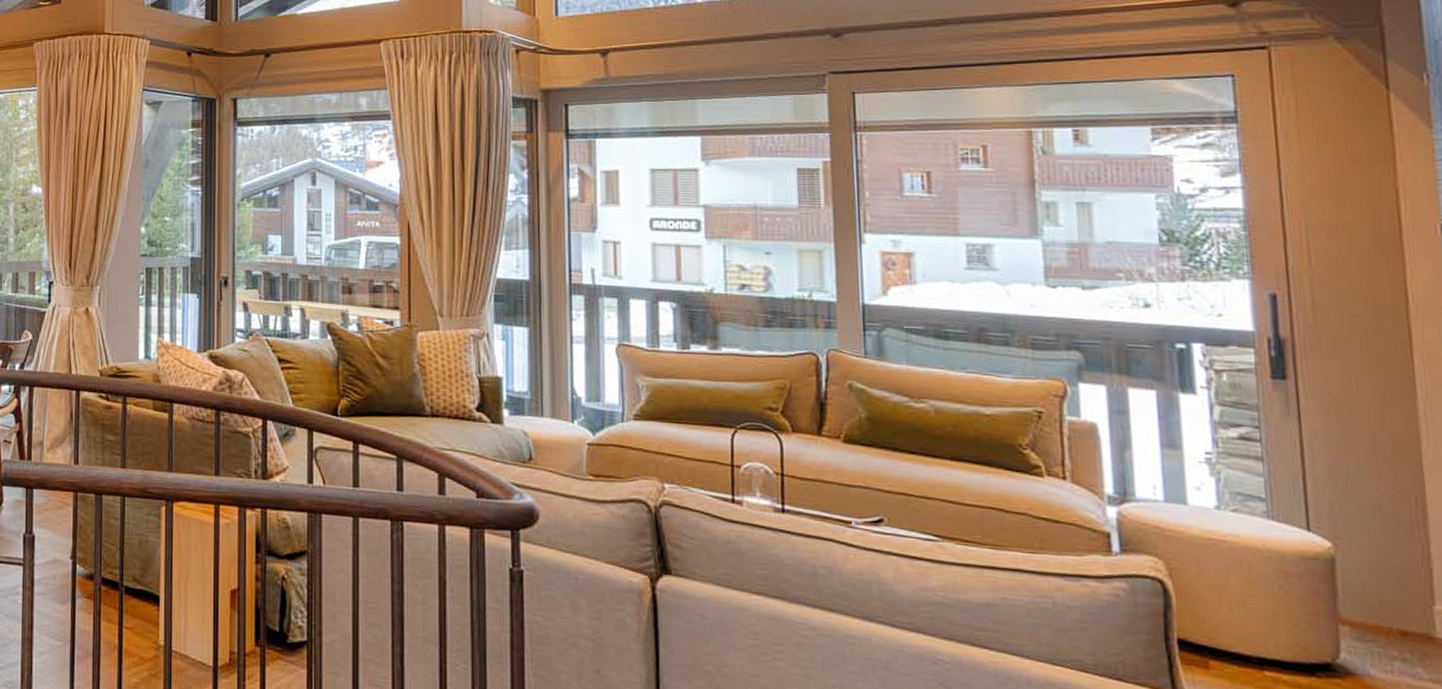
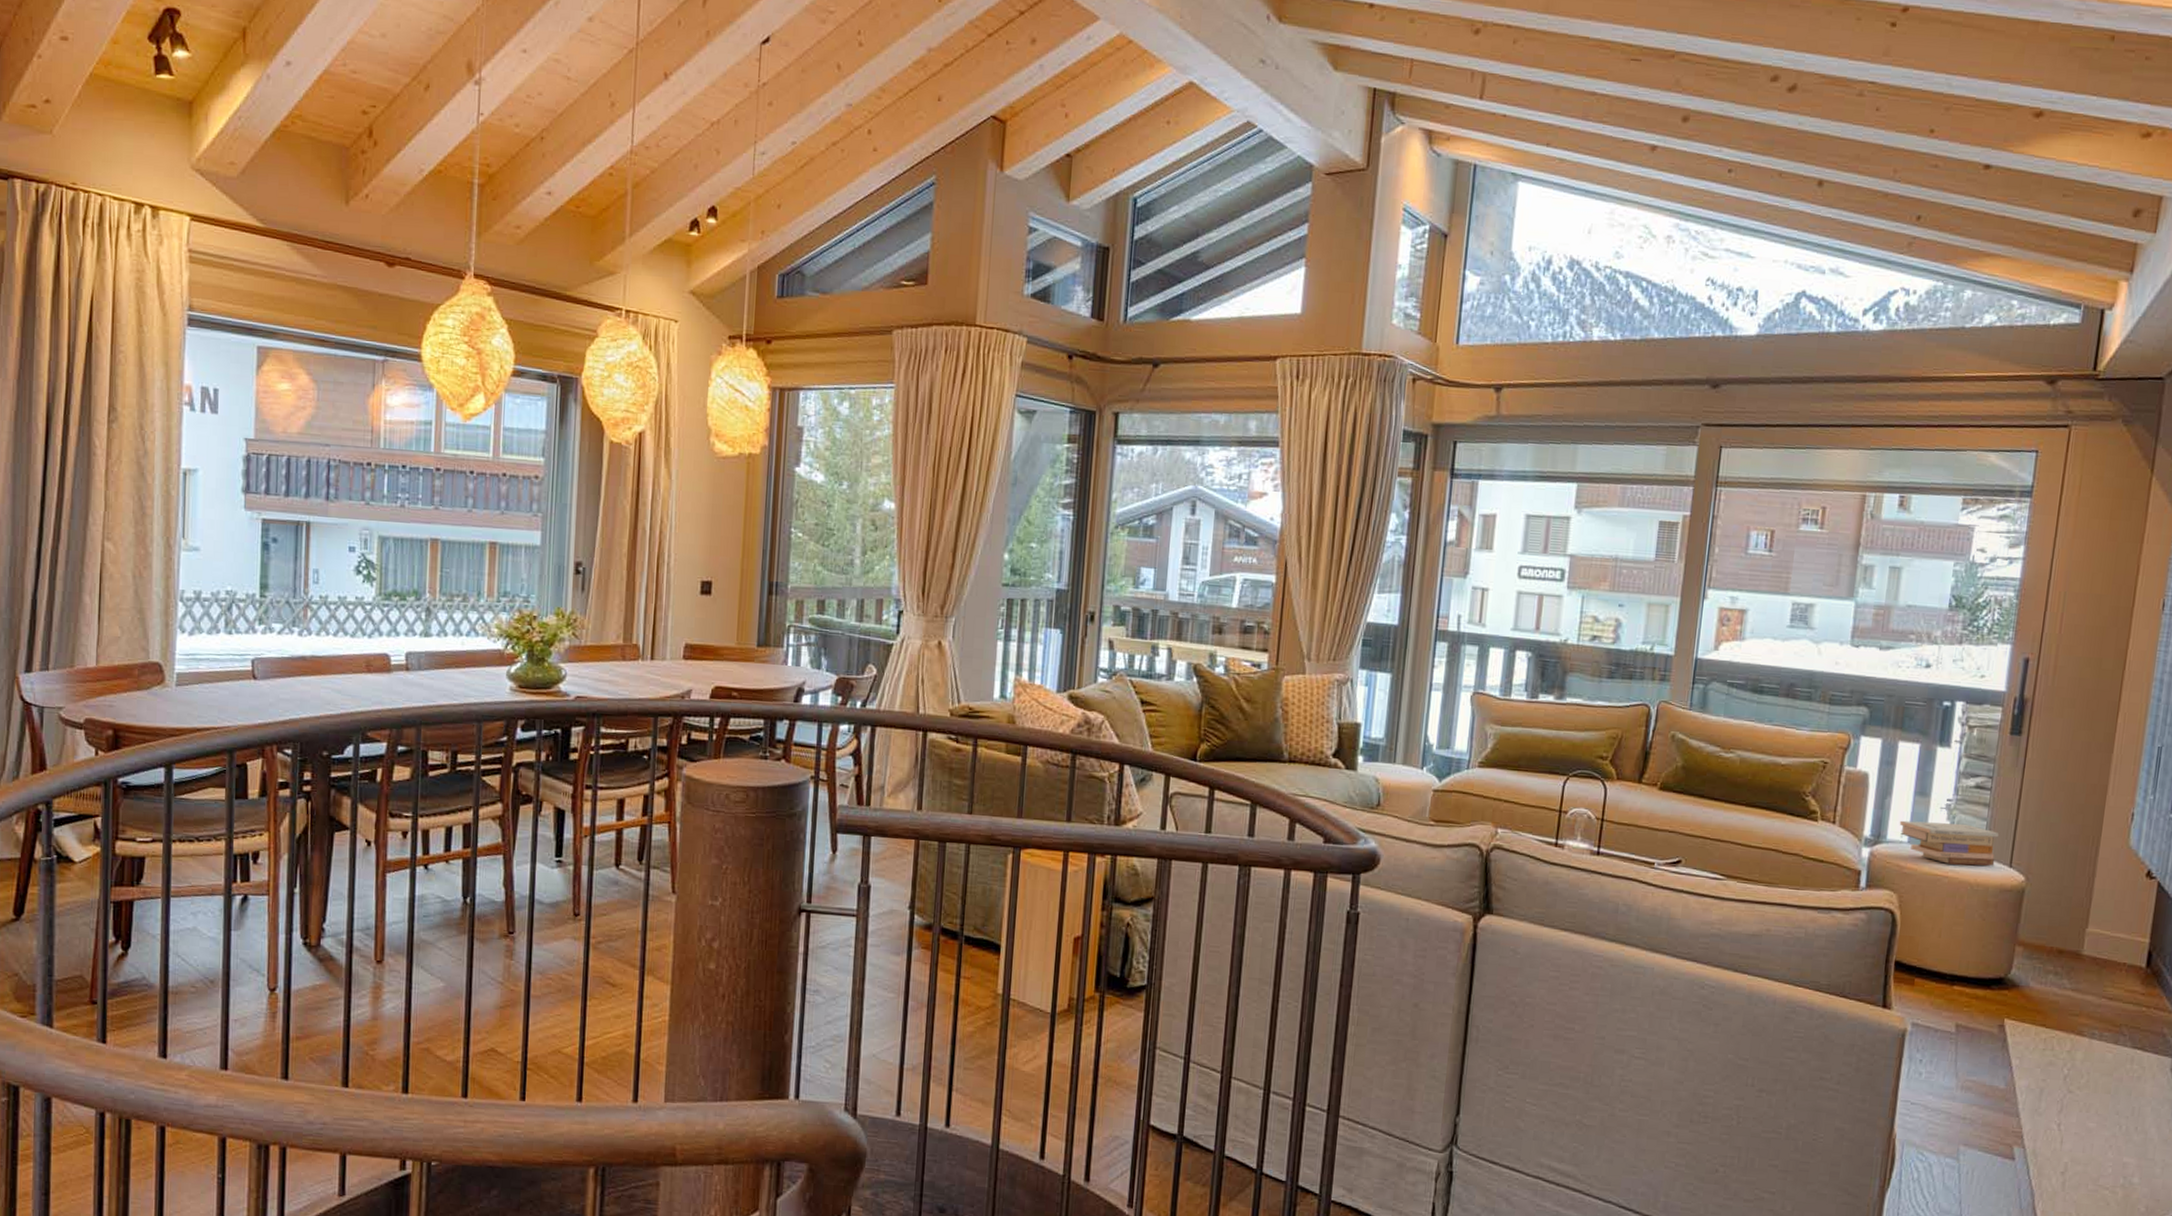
books: none [1148,476,1286,530] -> present [1899,820,2000,867]

